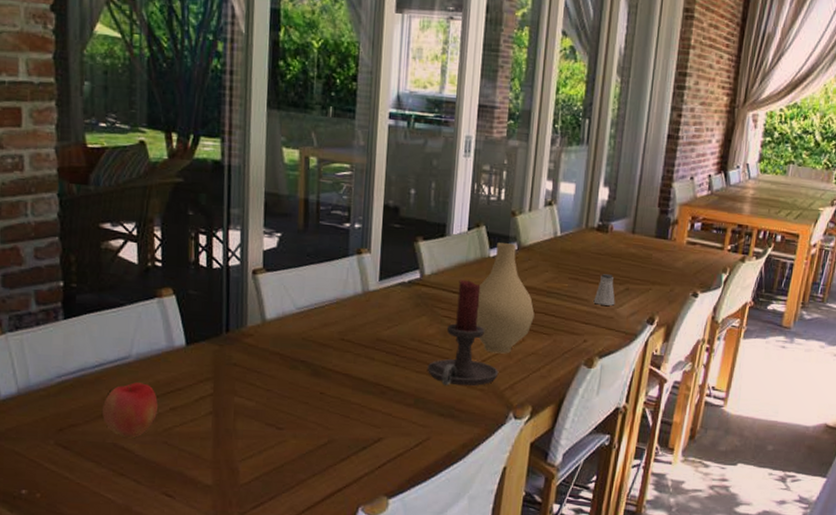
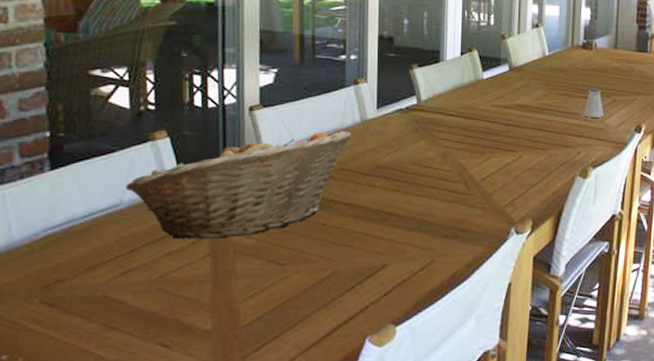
apple: present [103,382,158,439] -> none [92,230,152,289]
fruit basket: none [133,300,353,399] -> present [125,130,352,240]
candle holder: present [427,279,499,387] -> none [428,102,499,207]
vase: present [475,243,535,354] -> none [473,65,529,171]

